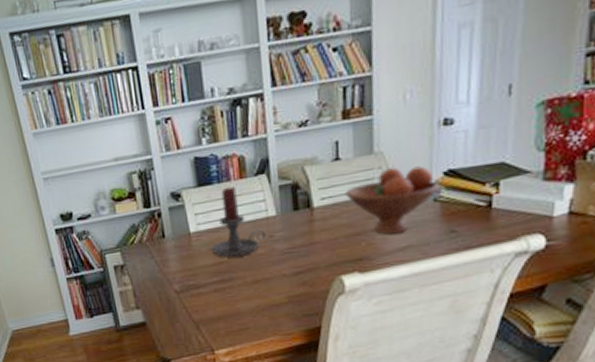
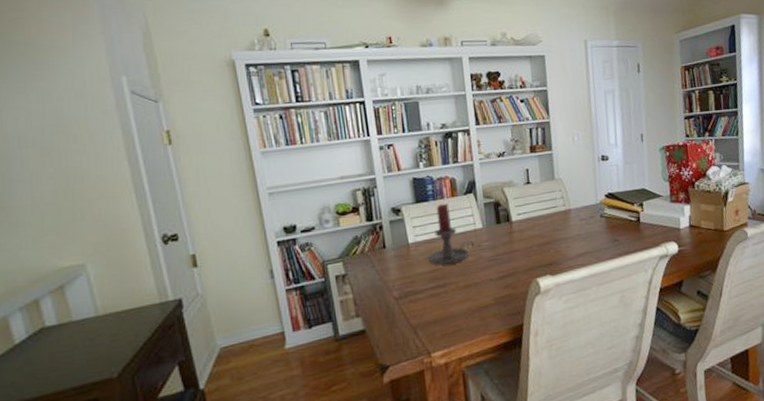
fruit bowl: present [345,166,440,235] -> none [536,190,604,244]

